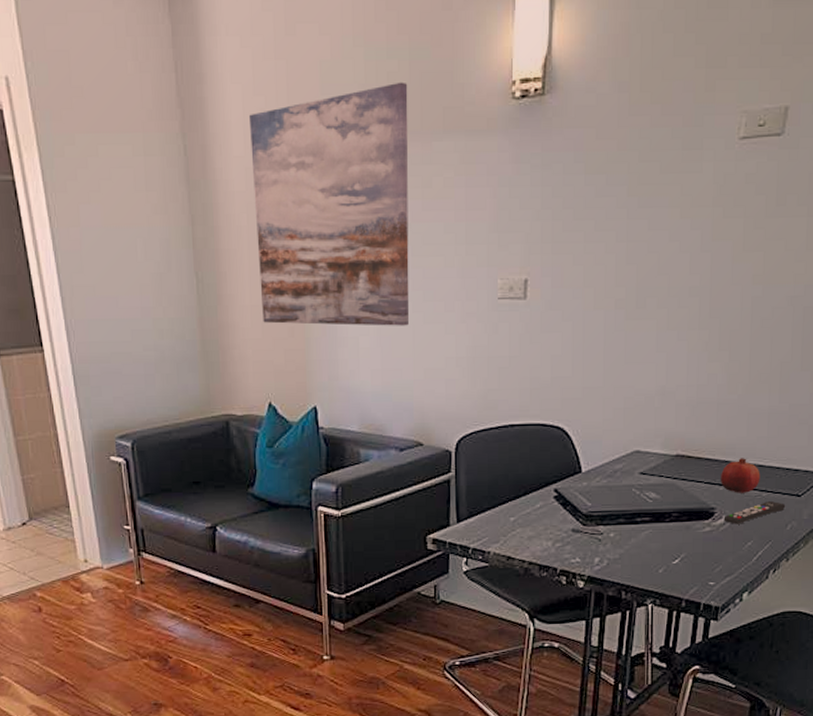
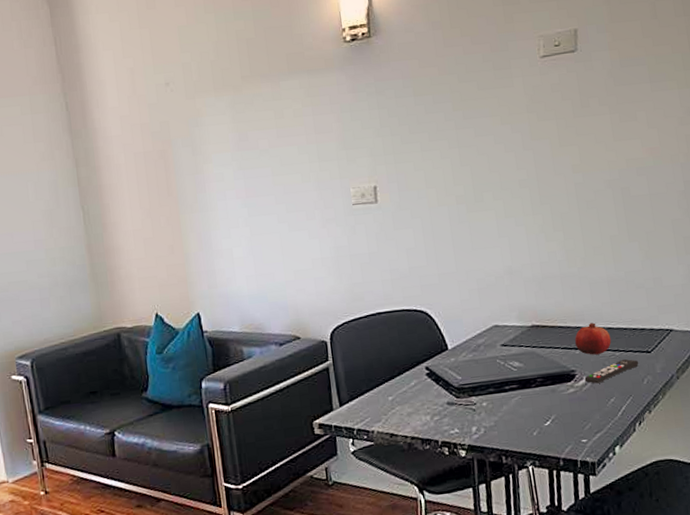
wall art: present [248,82,410,326] -> none [120,37,276,244]

